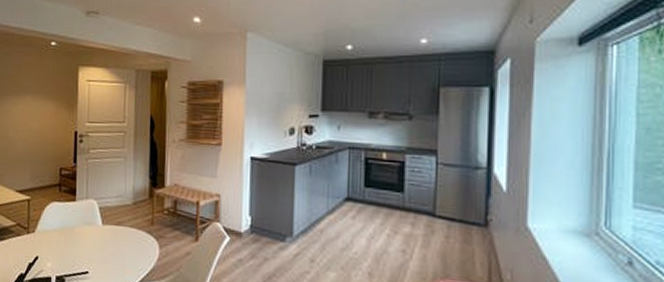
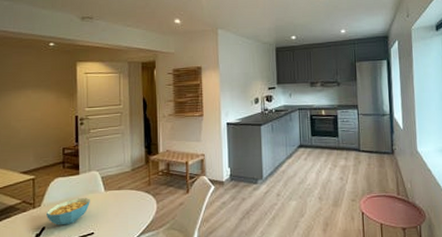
cereal bowl: none [40,229,86,259] -> present [47,198,90,226]

